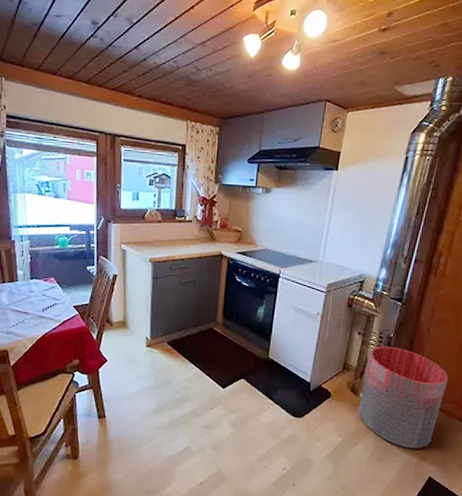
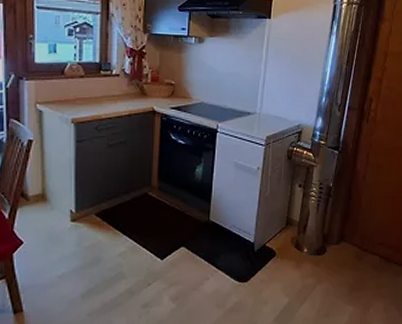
trash can: present [358,346,448,449] -> none [303,196,385,300]

